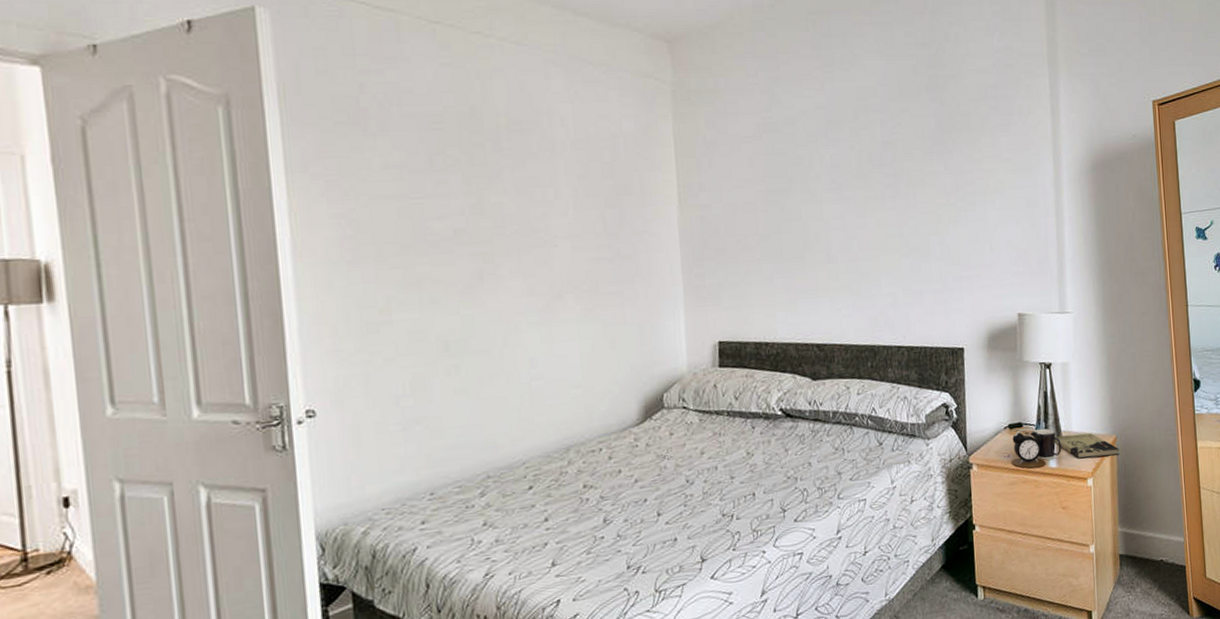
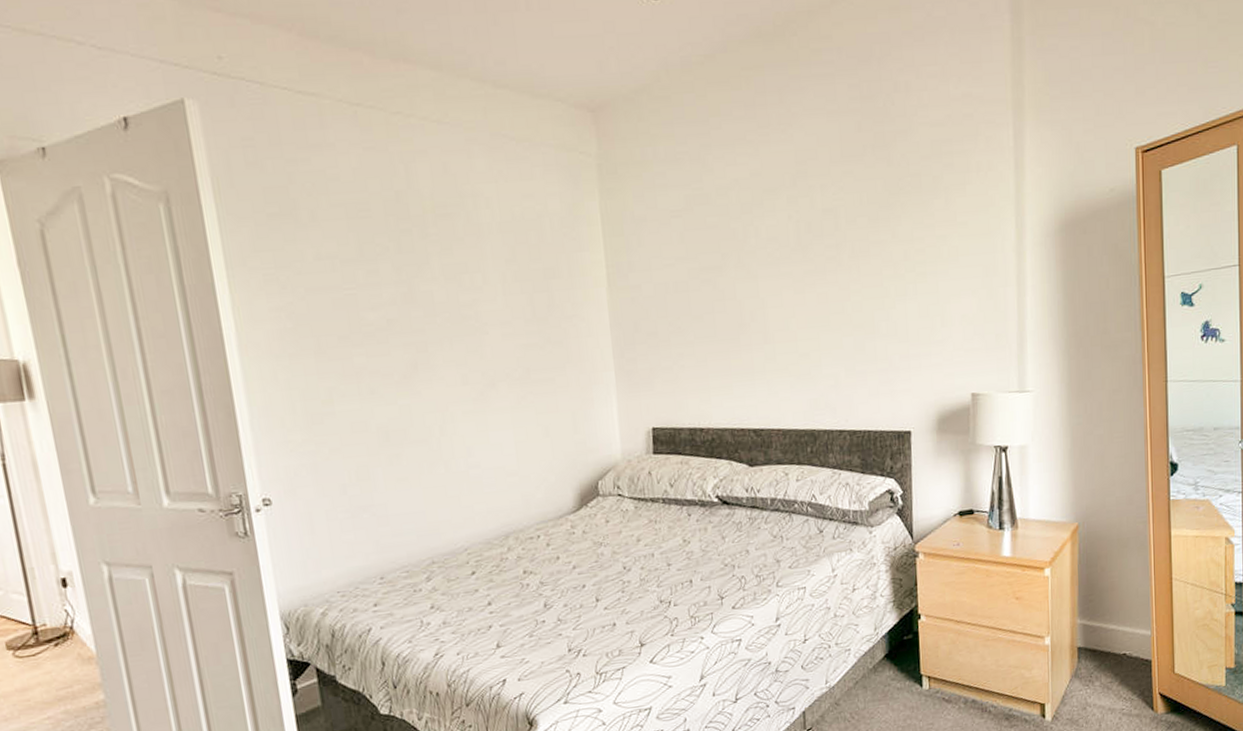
alarm clock: present [1012,428,1046,469] -> none [961,515,999,558]
mug: present [1032,428,1062,460] -> none [984,515,1017,549]
book: present [1054,433,1120,459] -> none [1008,520,1082,548]

